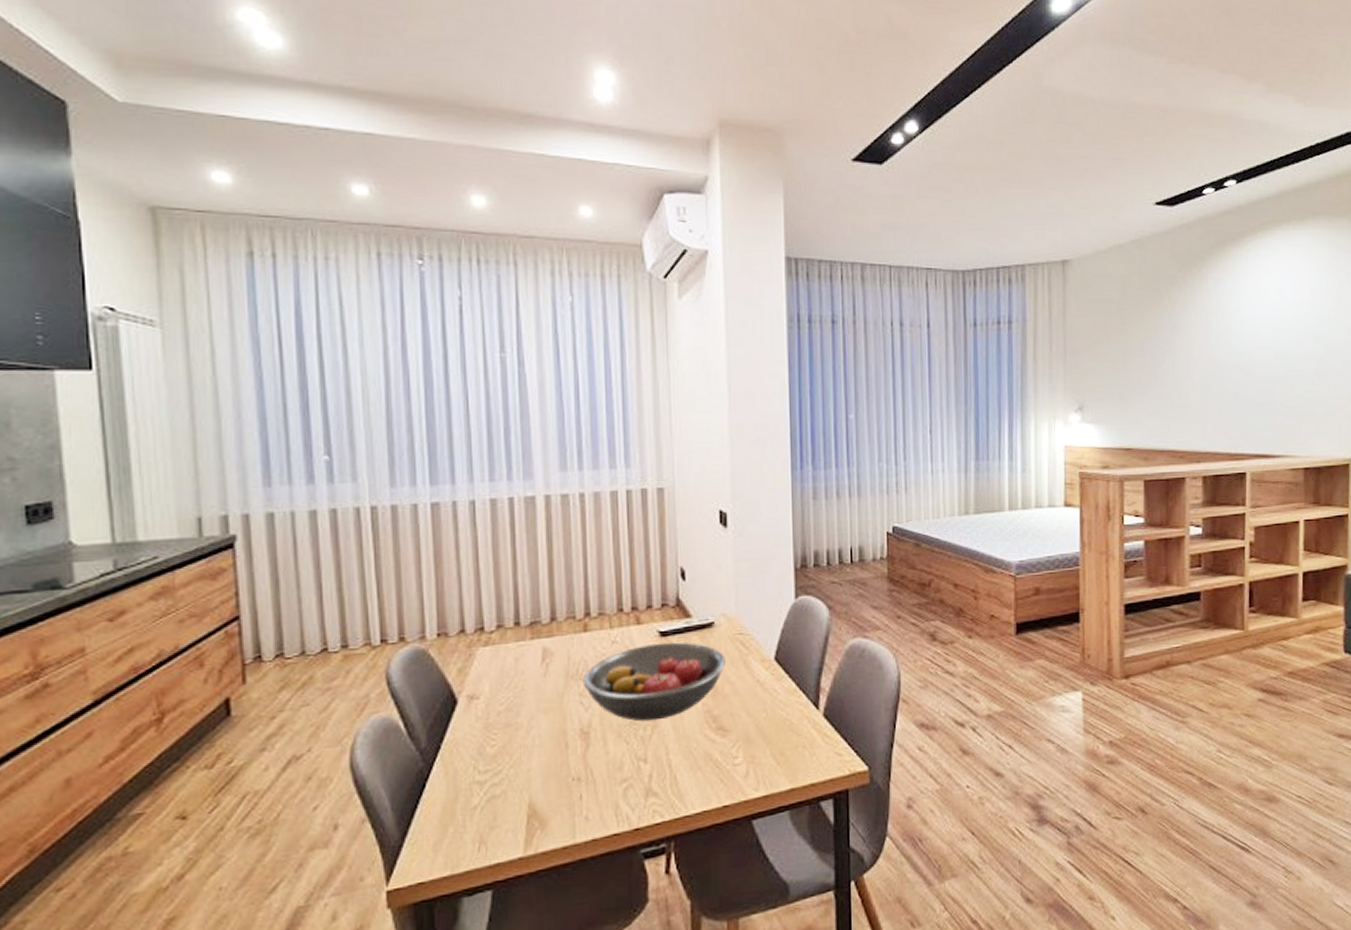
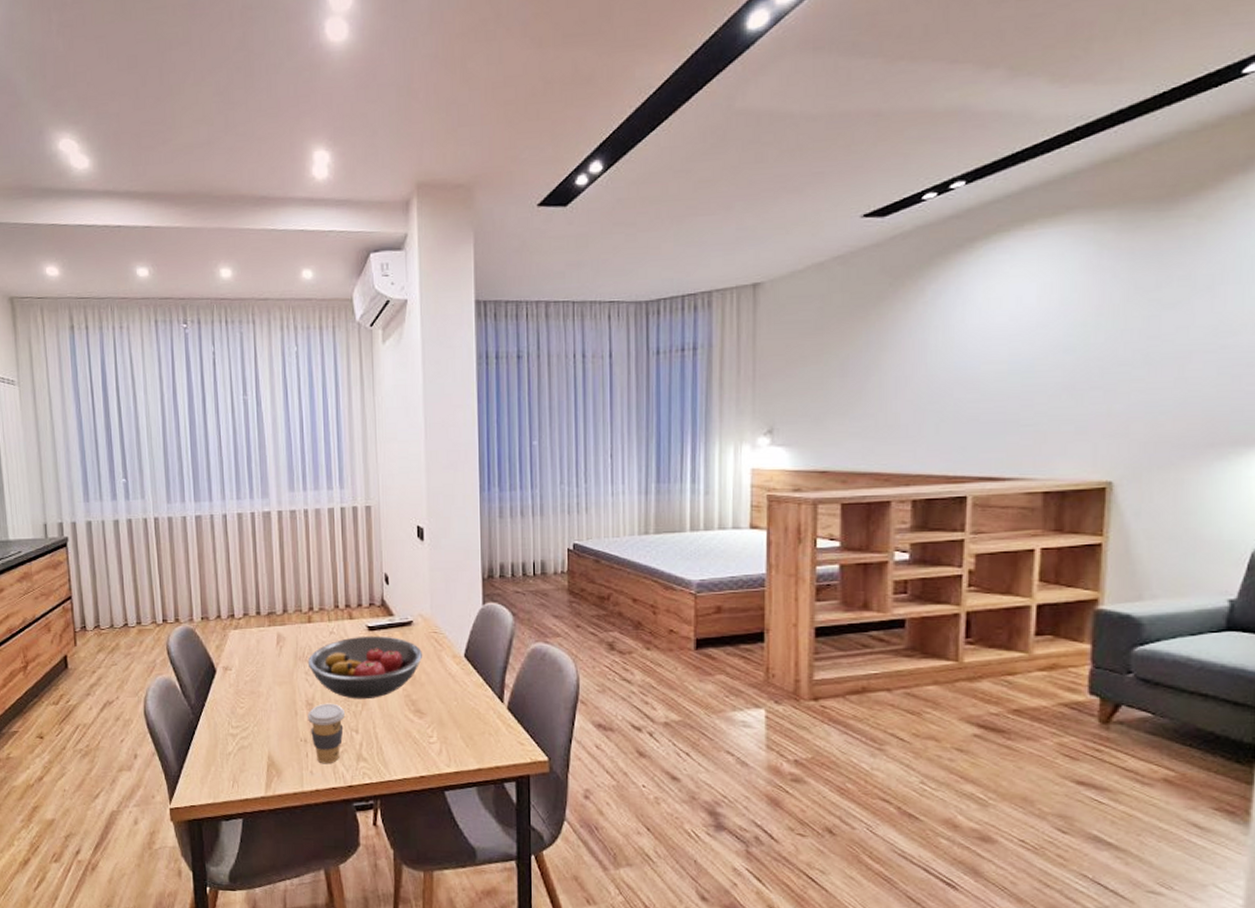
coffee cup: none [582,729,630,806] -> present [308,703,345,764]

